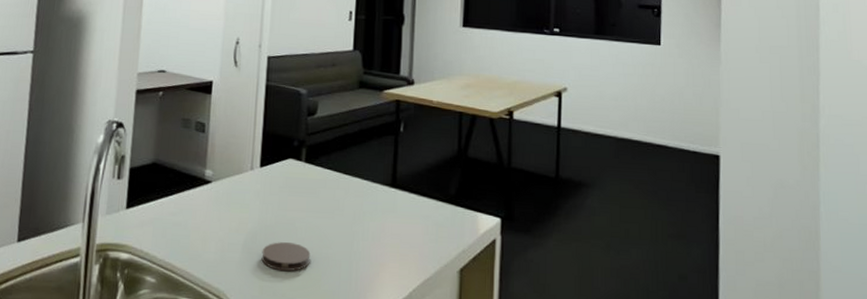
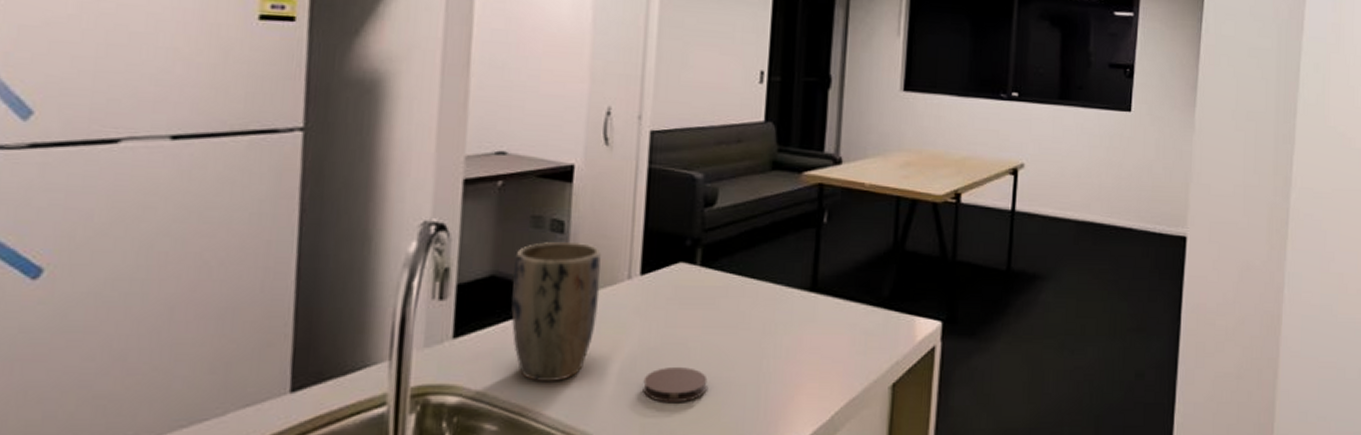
plant pot: none [167,139,231,247] -> present [511,241,601,381]

